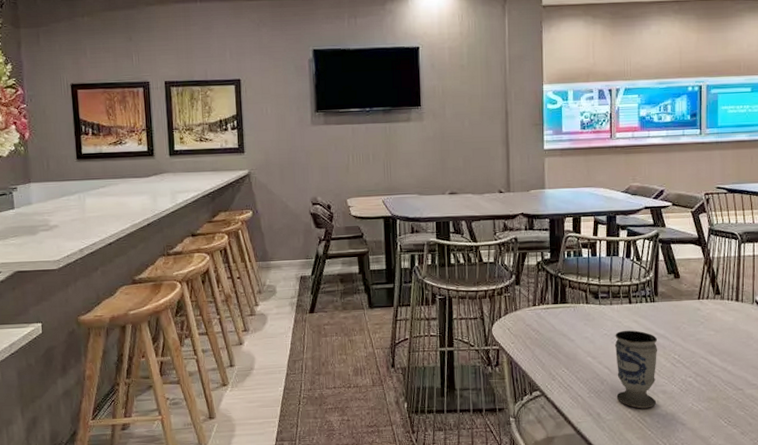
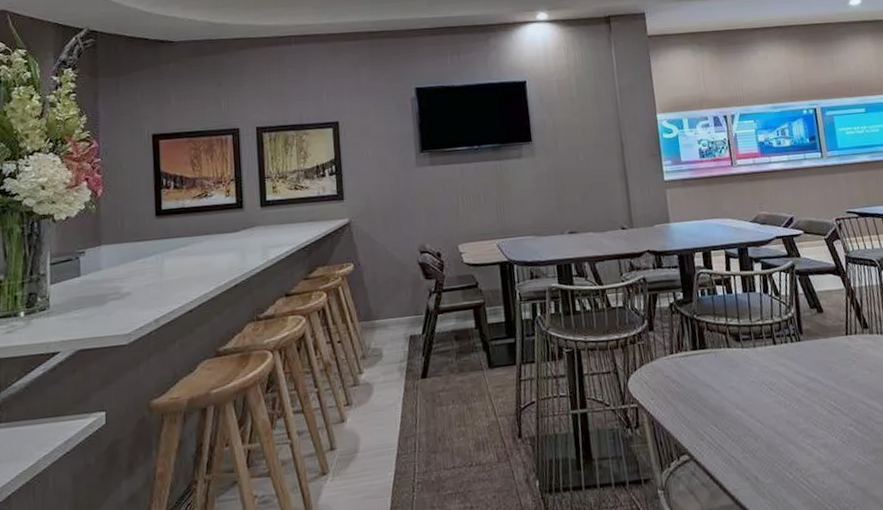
cup: present [614,330,658,409] -> none [763,375,819,468]

